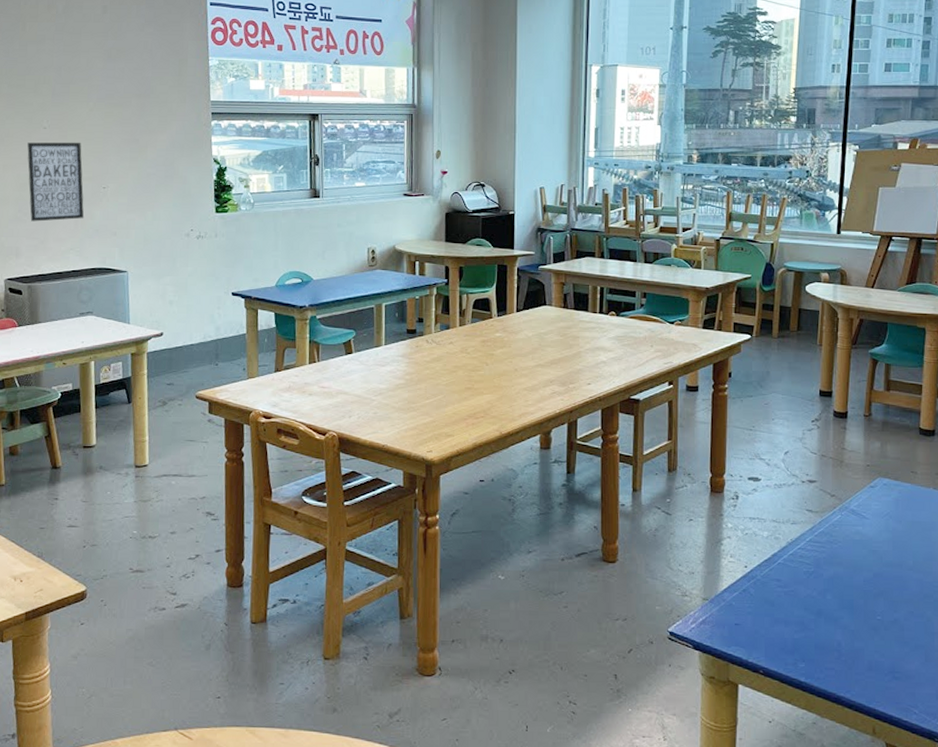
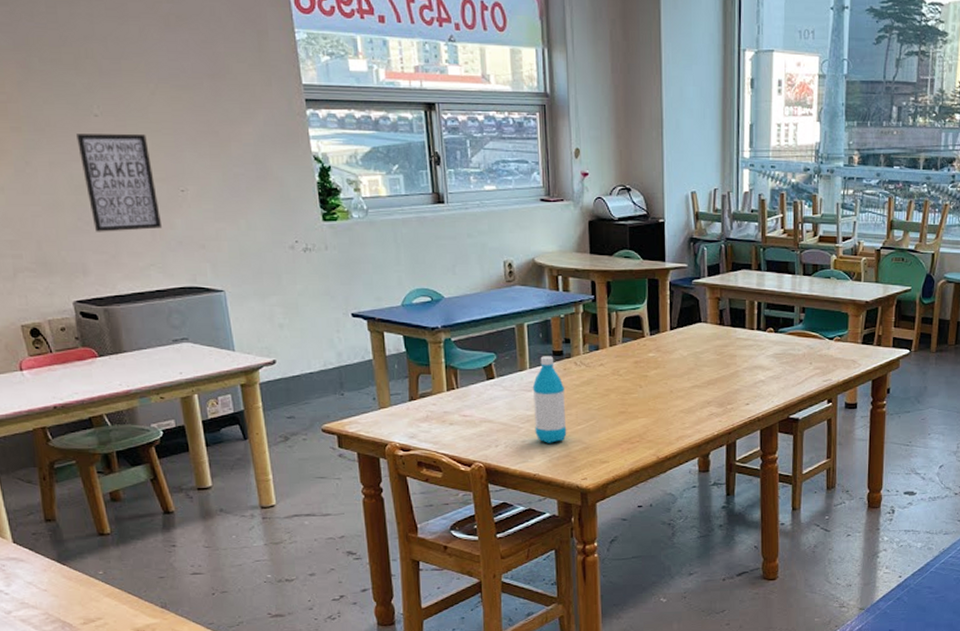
water bottle: none [386,334,416,416] -> present [532,356,567,443]

